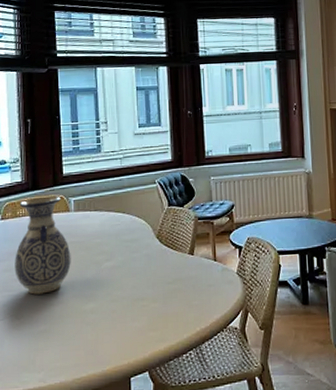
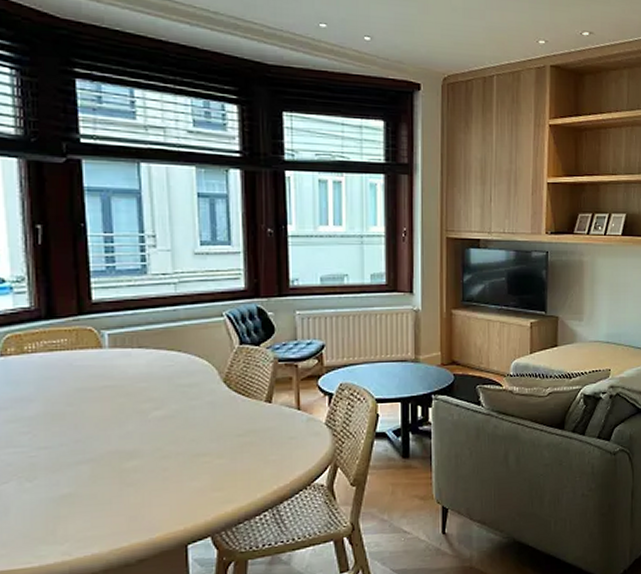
vase: present [14,196,71,295] -> none [22,327,105,451]

